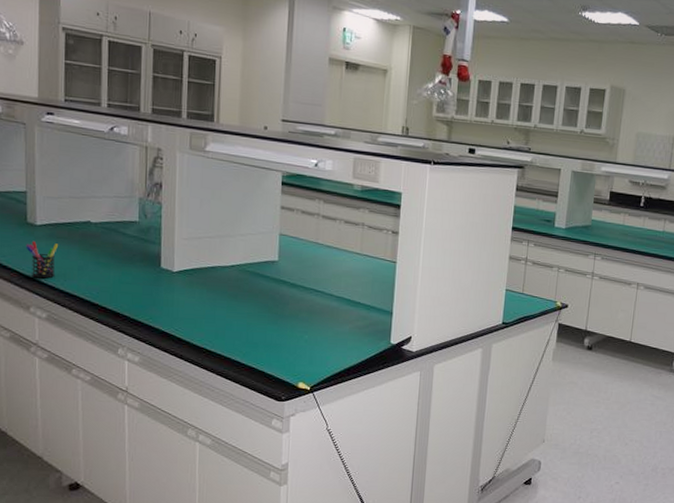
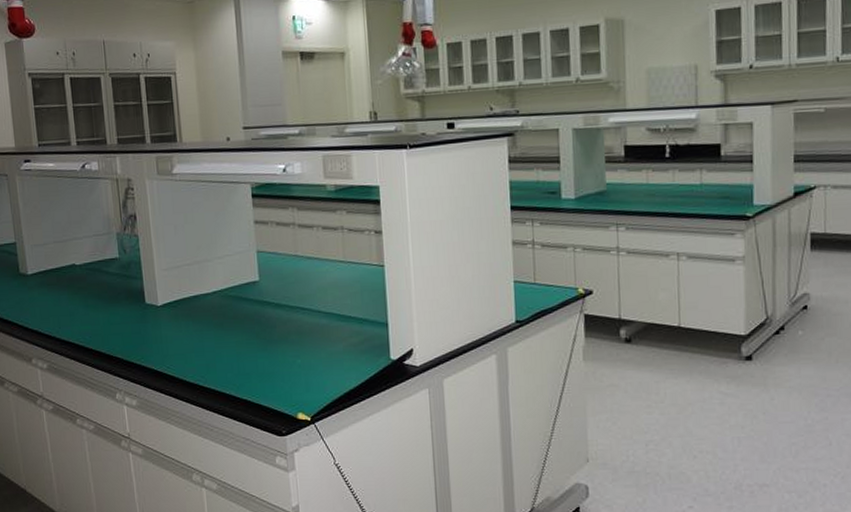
pen holder: present [25,241,58,279] -> none [21,291,50,329]

